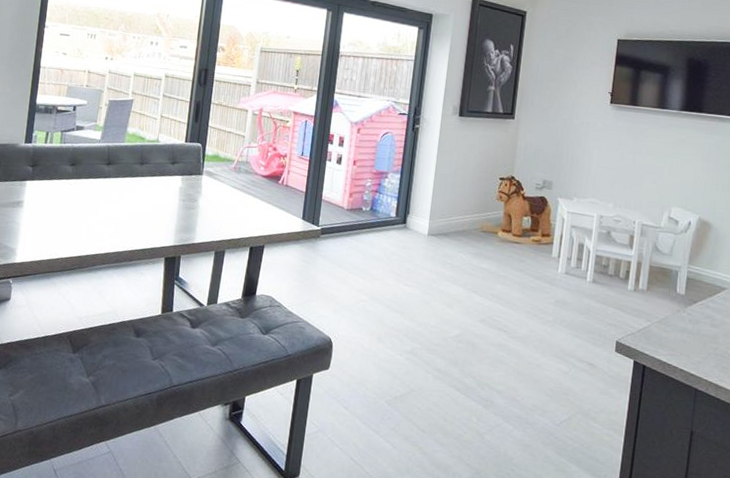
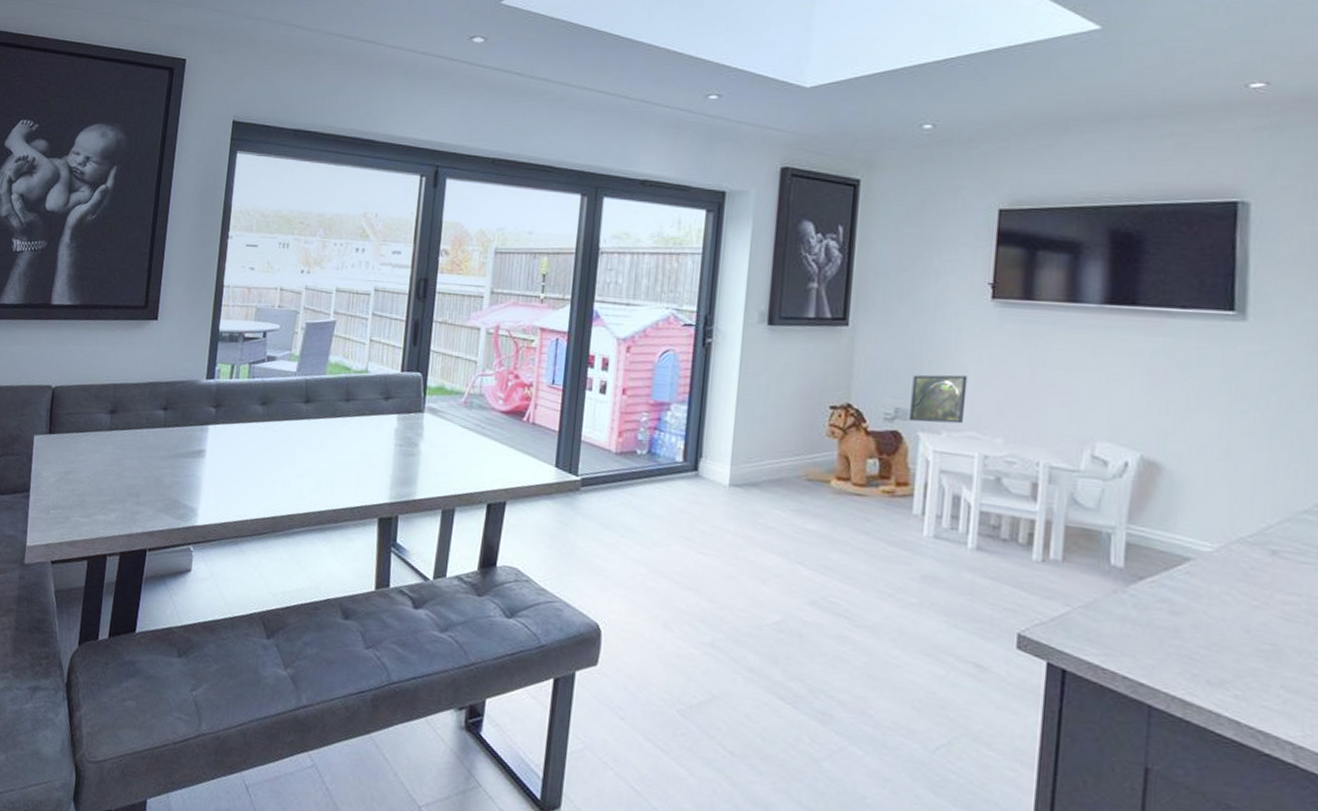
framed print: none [552,157,592,193] -> present [908,374,968,424]

